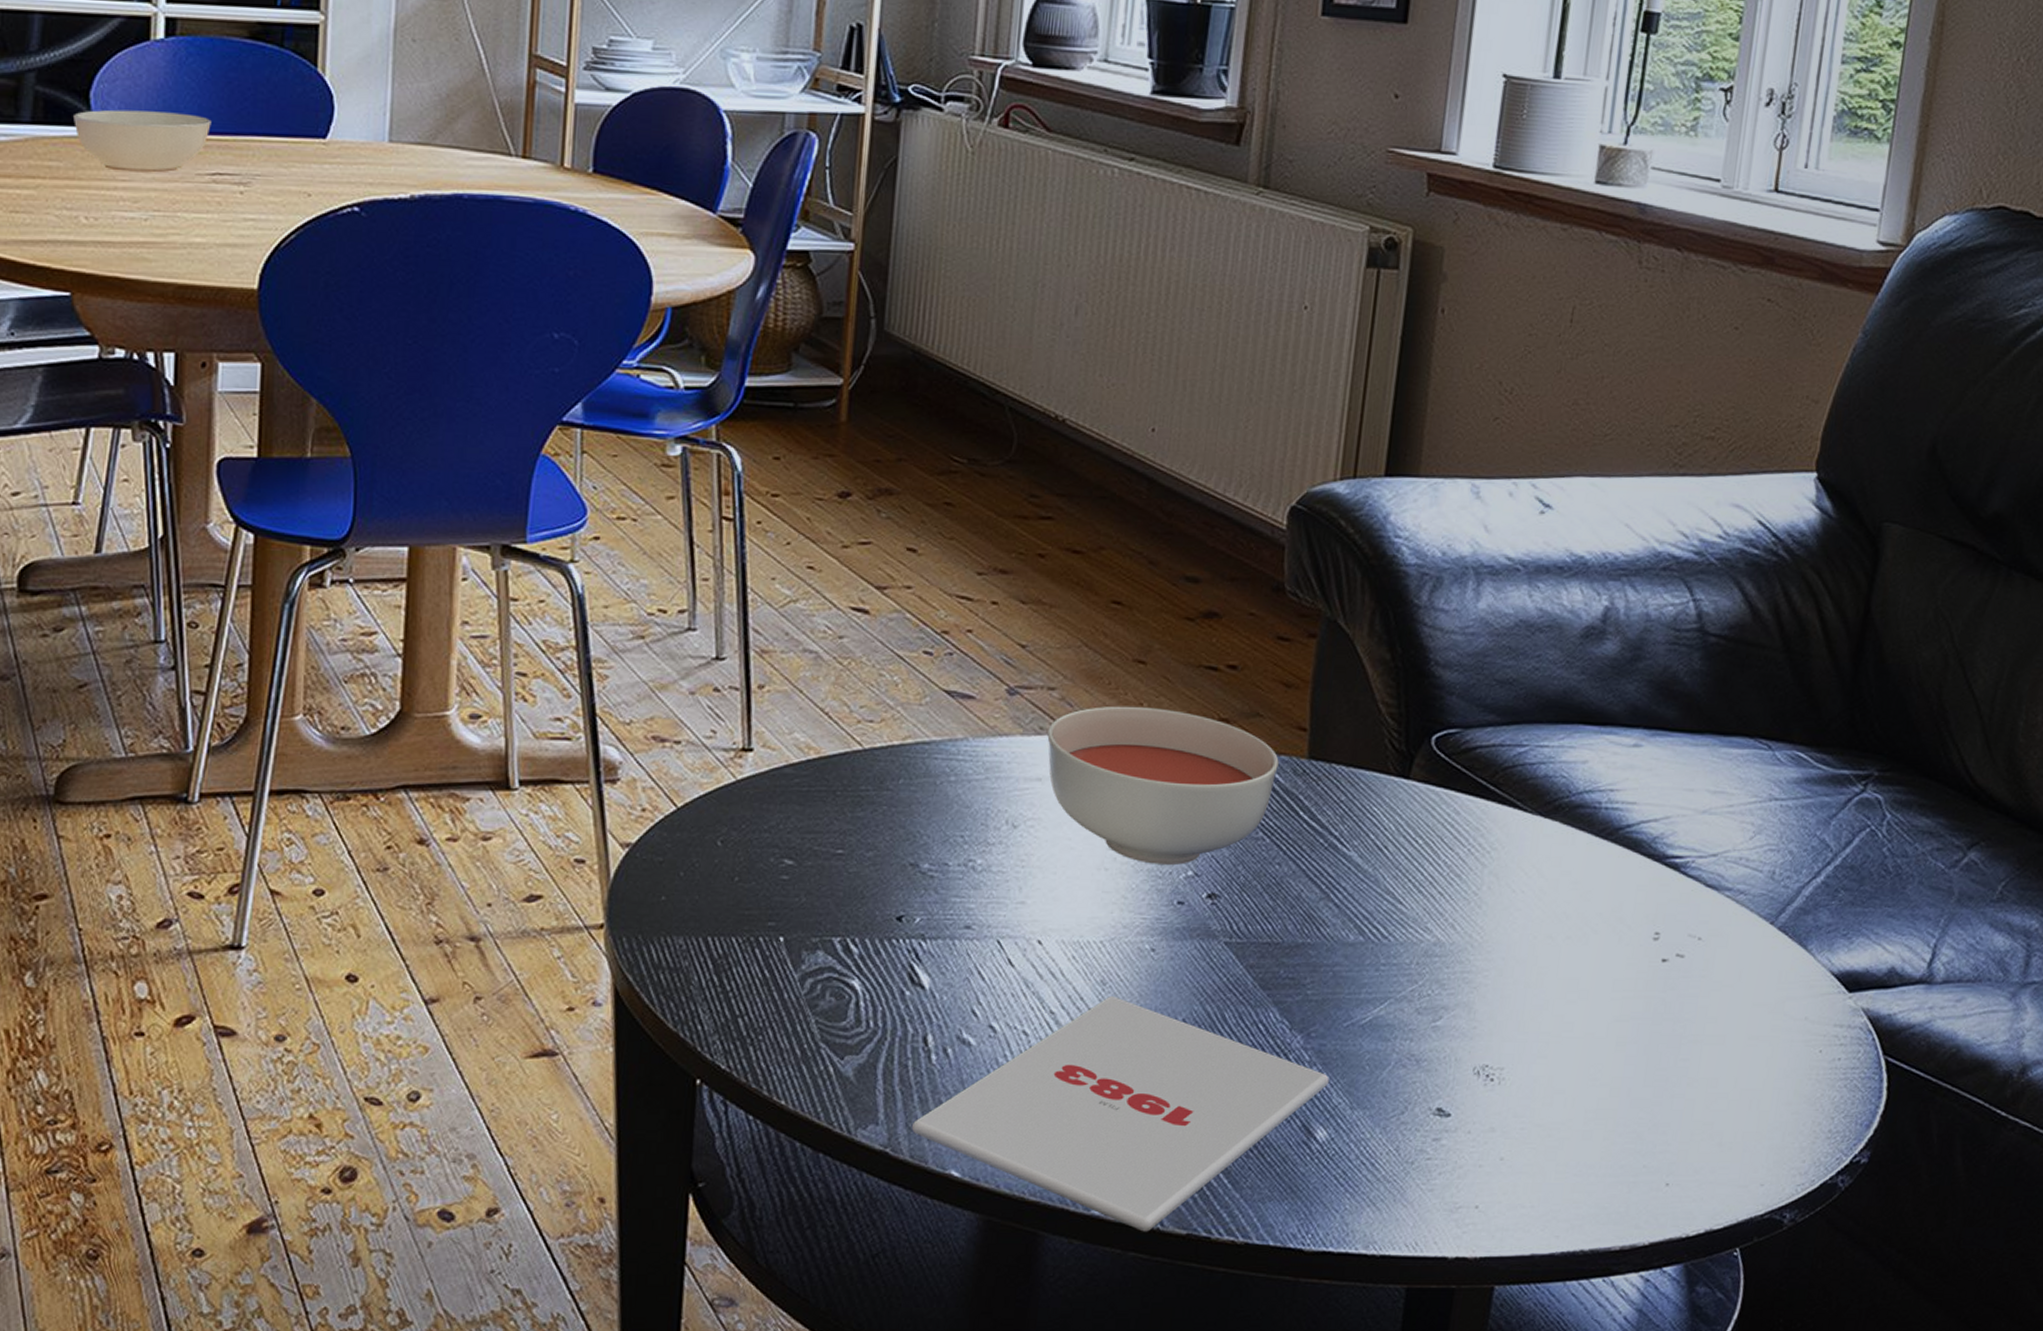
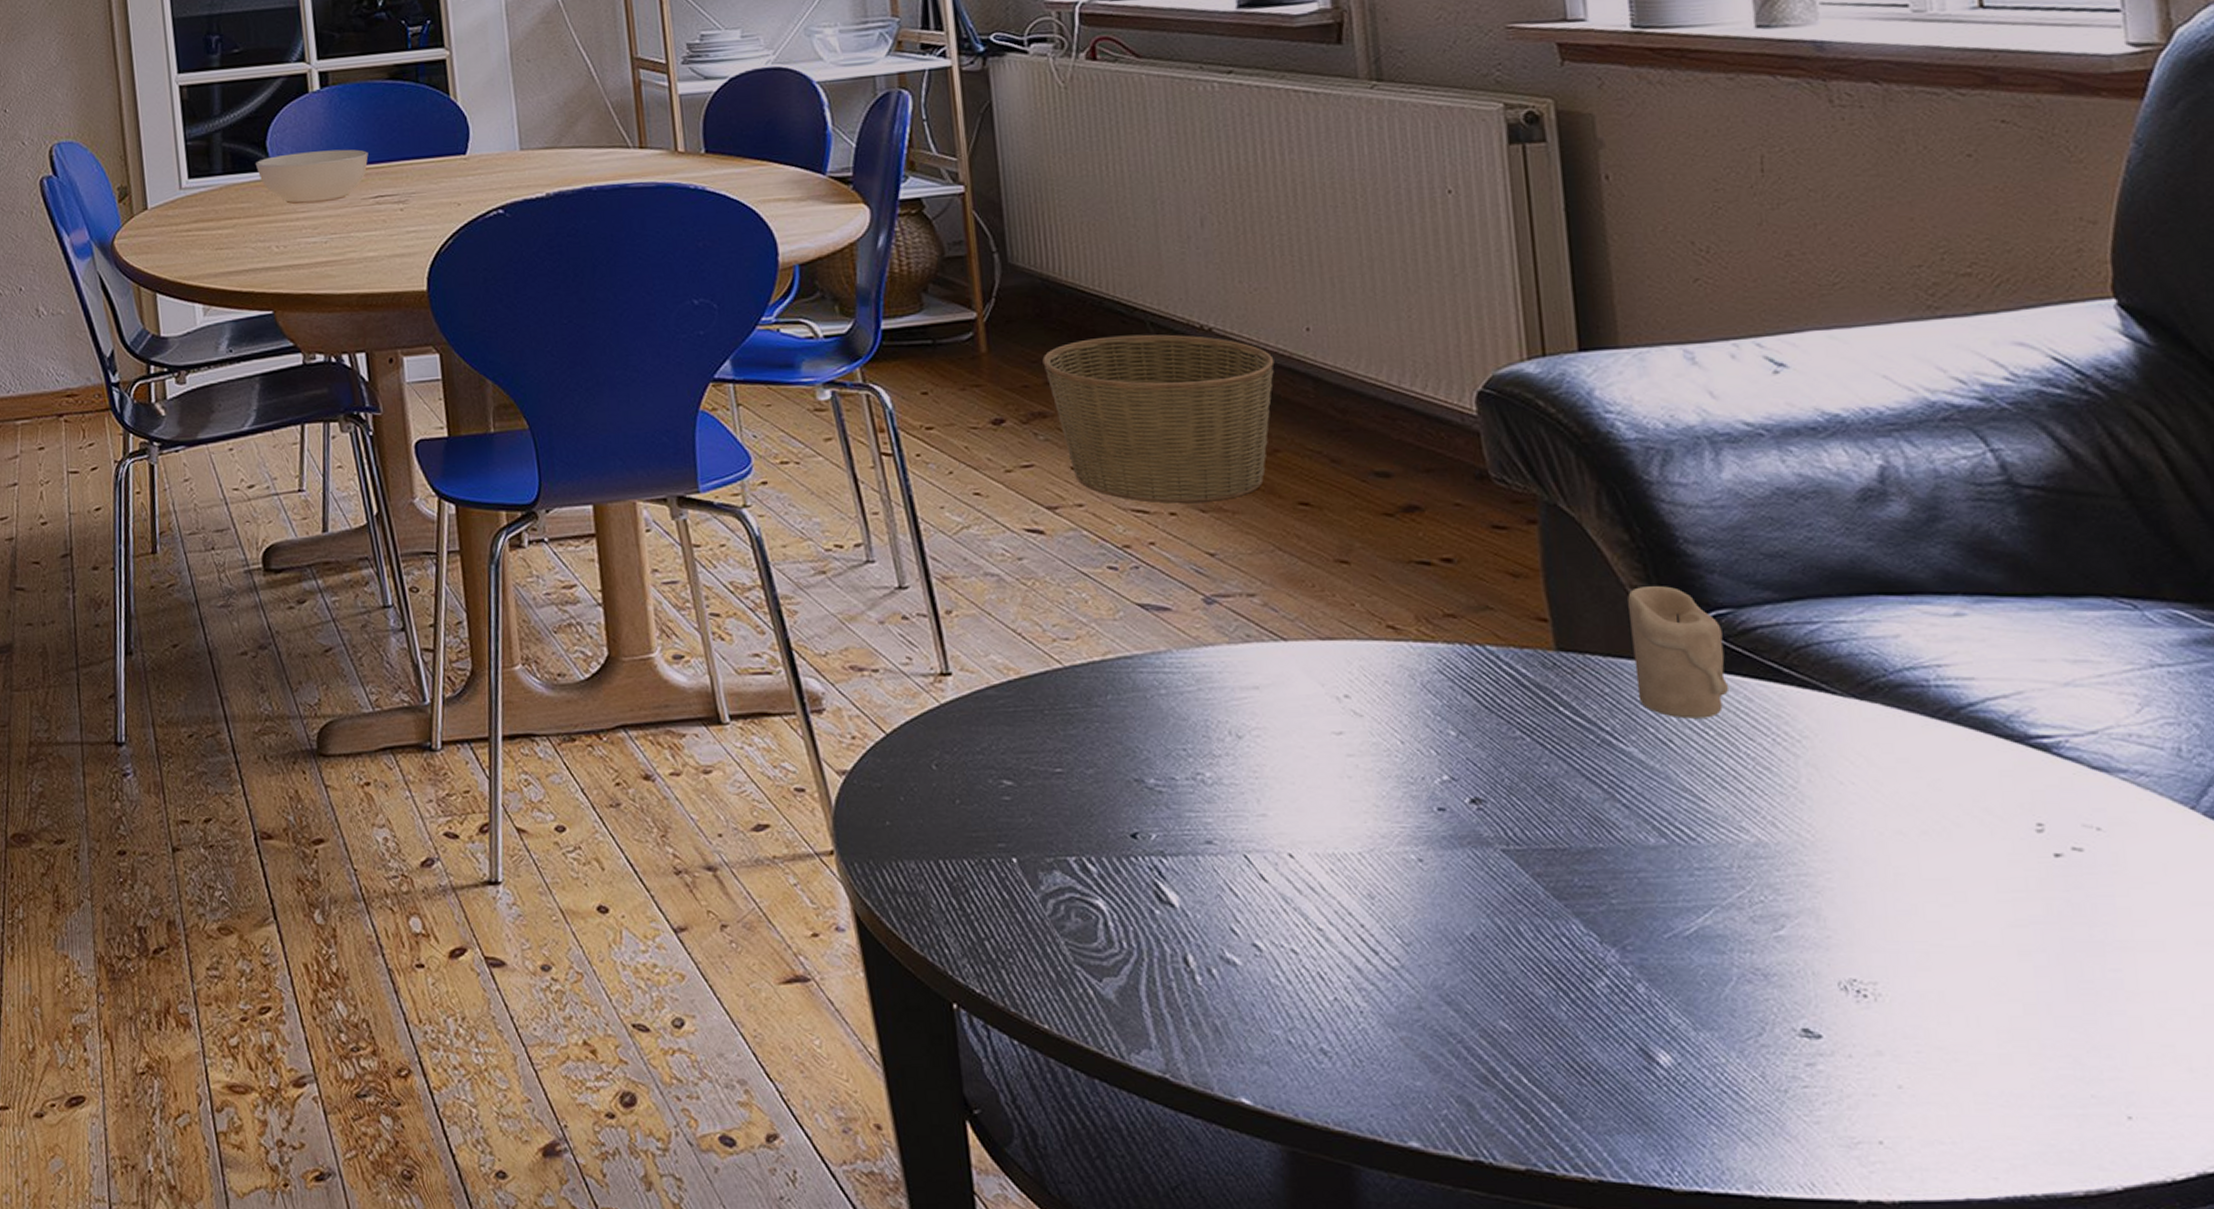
basket: none [899,417,1117,594] -> present [1042,334,1275,503]
magazine: present [912,996,1329,1232] -> none [1189,911,1661,1167]
bowl: present [1047,706,1279,865] -> none [1255,607,1523,770]
candle: none [1367,704,1449,828] -> present [1628,586,1730,719]

